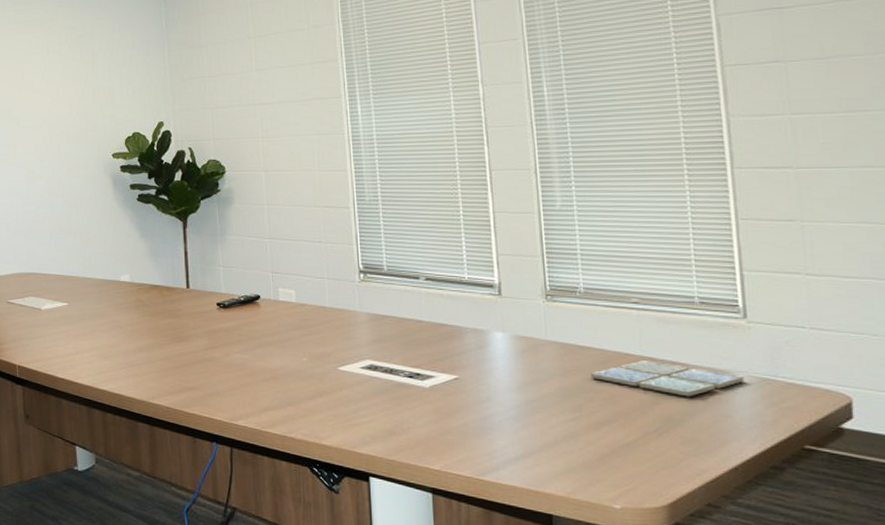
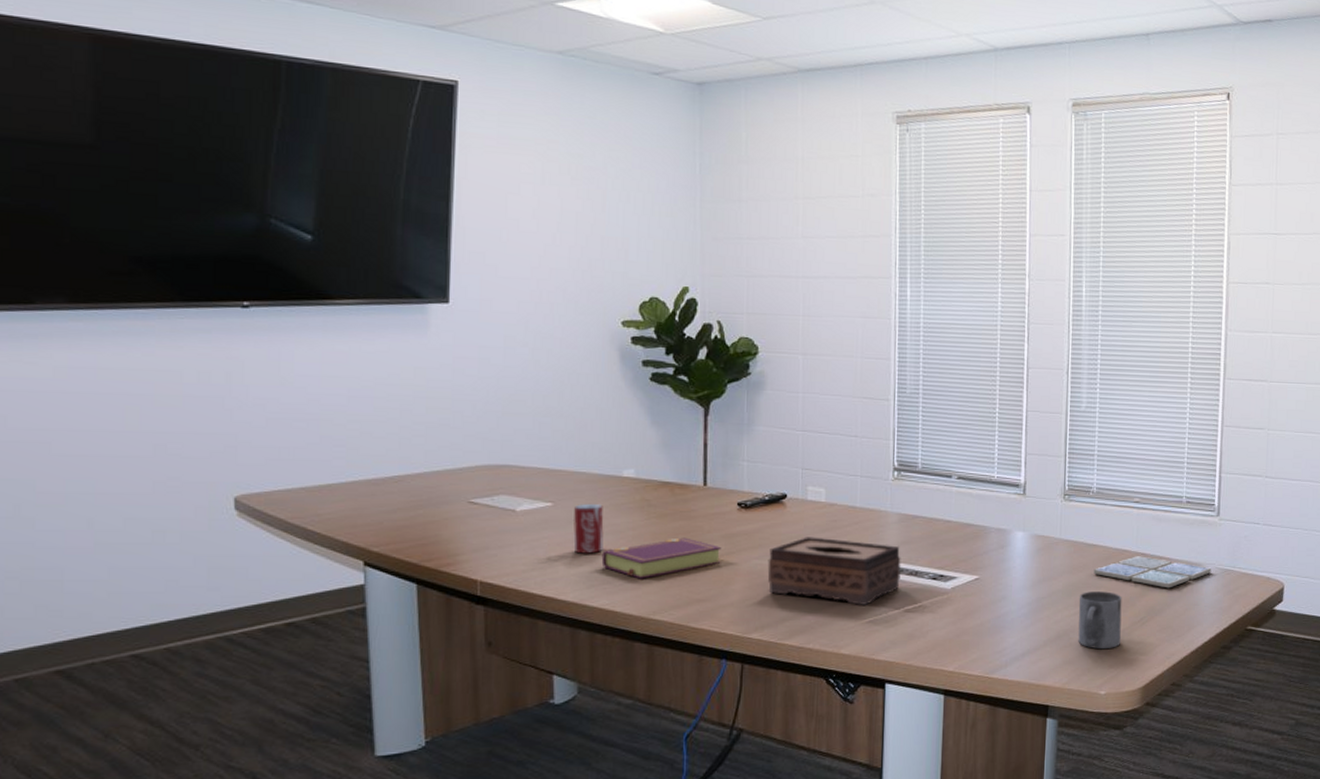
beverage can: none [84,304,109,346] -> present [572,504,604,554]
book: none [108,333,206,368] -> present [601,537,722,579]
tissue box: none [247,334,377,401] -> present [767,537,902,606]
mug: none [576,396,633,459] -> present [1078,591,1122,649]

